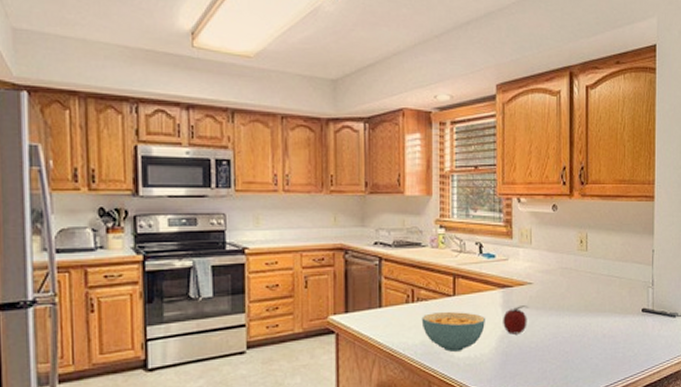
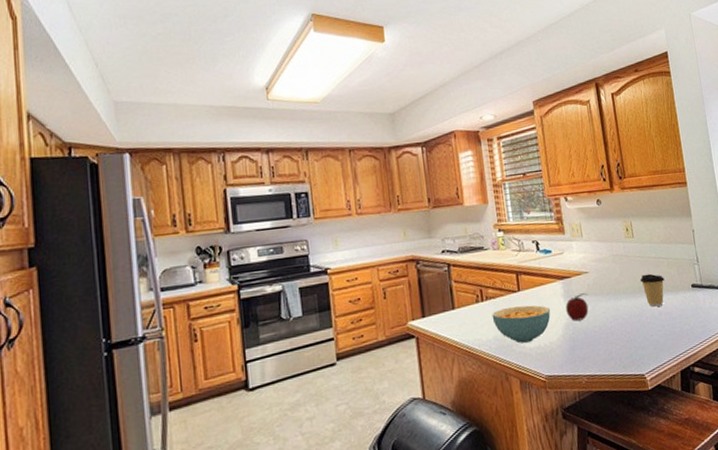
coffee cup: none [587,292,614,328] -> present [640,273,665,307]

